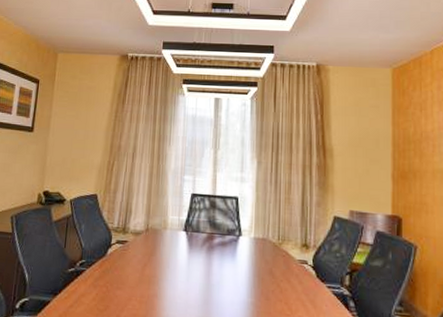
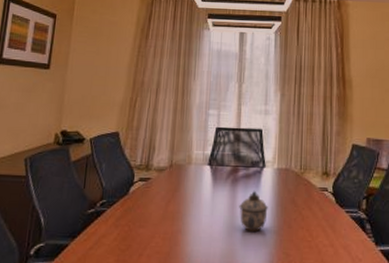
lidded jar: none [215,258,245,301] -> present [239,190,268,232]

